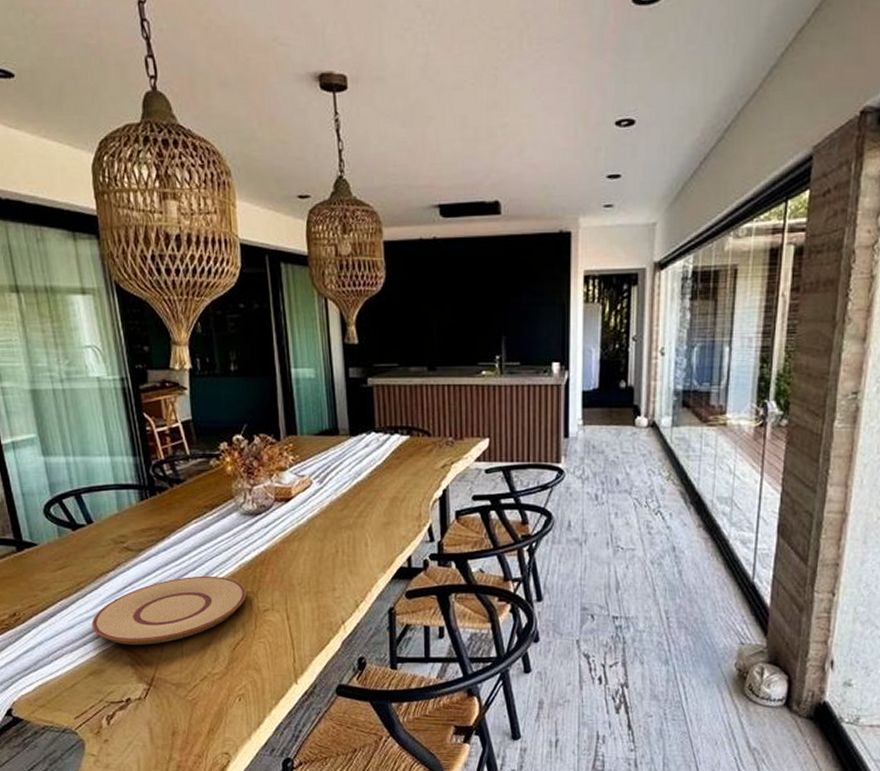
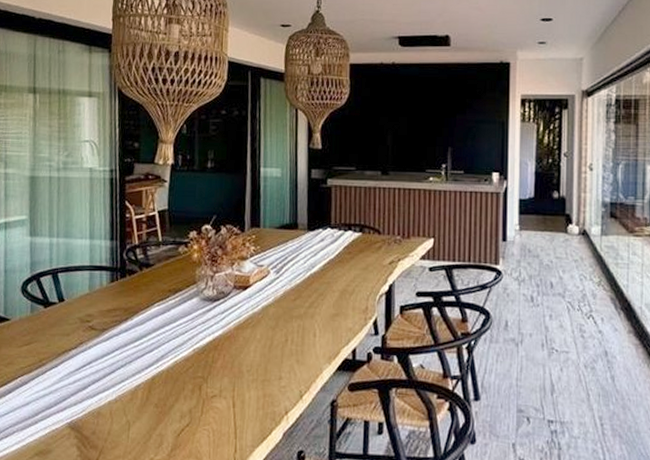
plate: present [91,575,246,645] -> none [46,358,197,427]

